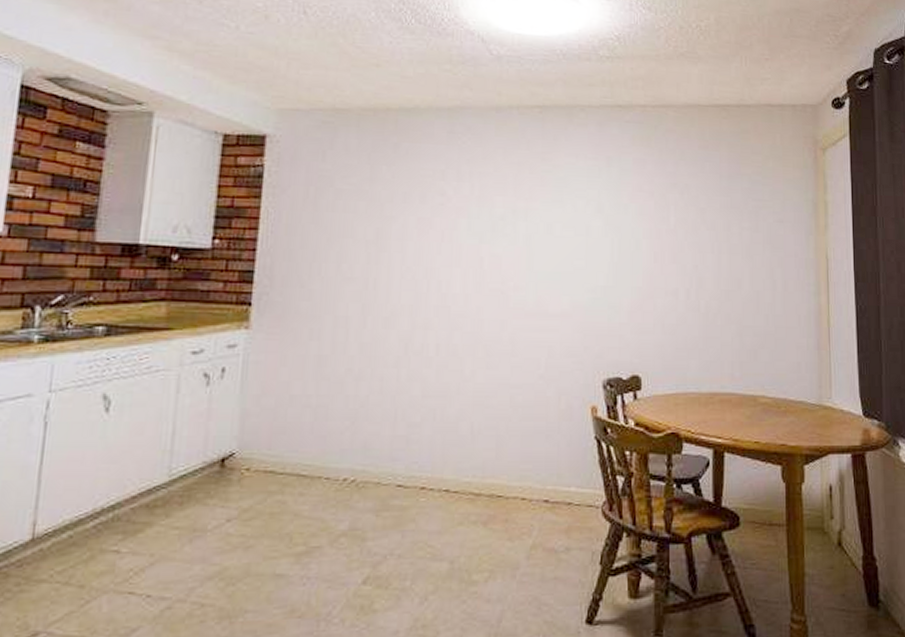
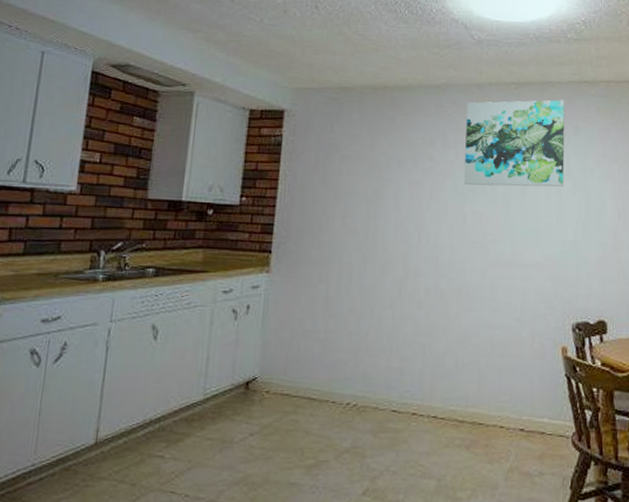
wall art: none [481,126,596,226] -> present [464,100,565,187]

